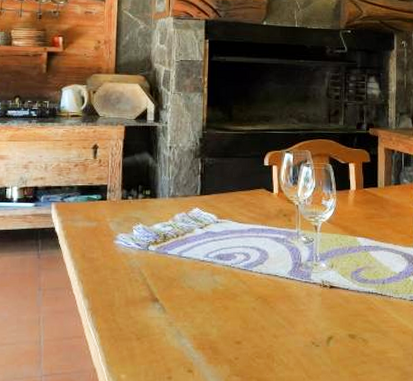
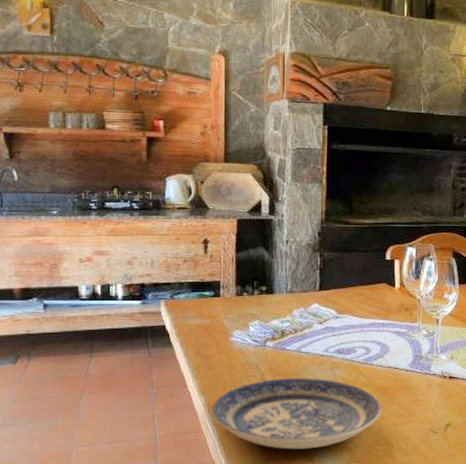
plate: none [95,282,261,359] -> present [212,377,381,450]

